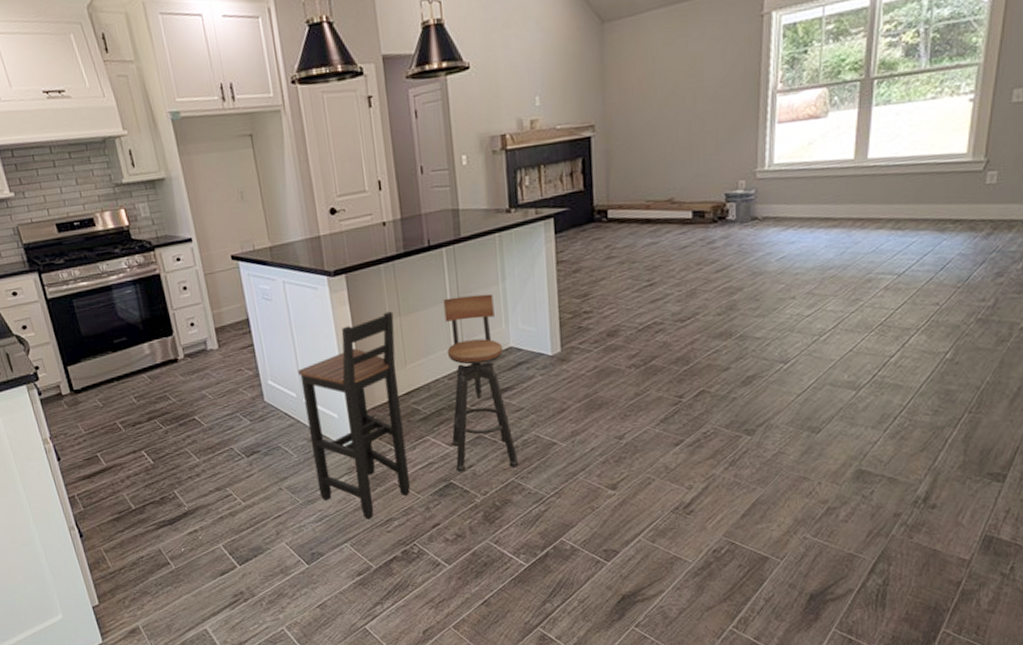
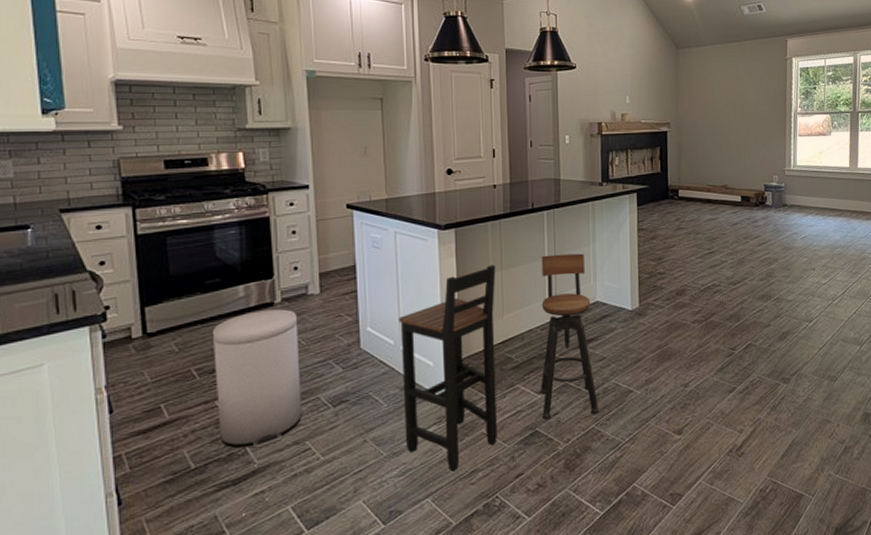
pedal bin: none [128,365,220,494] -> present [212,309,303,450]

